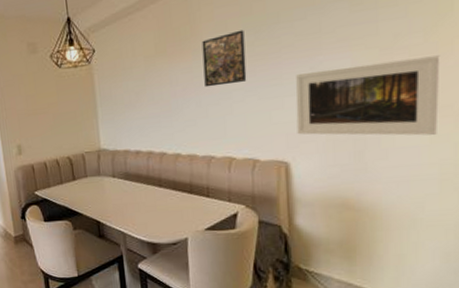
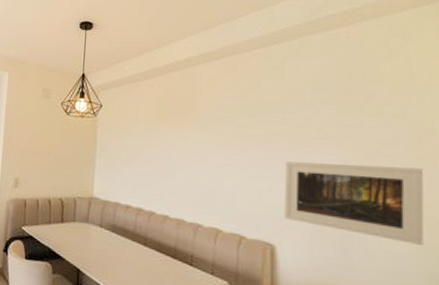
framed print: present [202,29,247,88] -> none [199,112,240,159]

